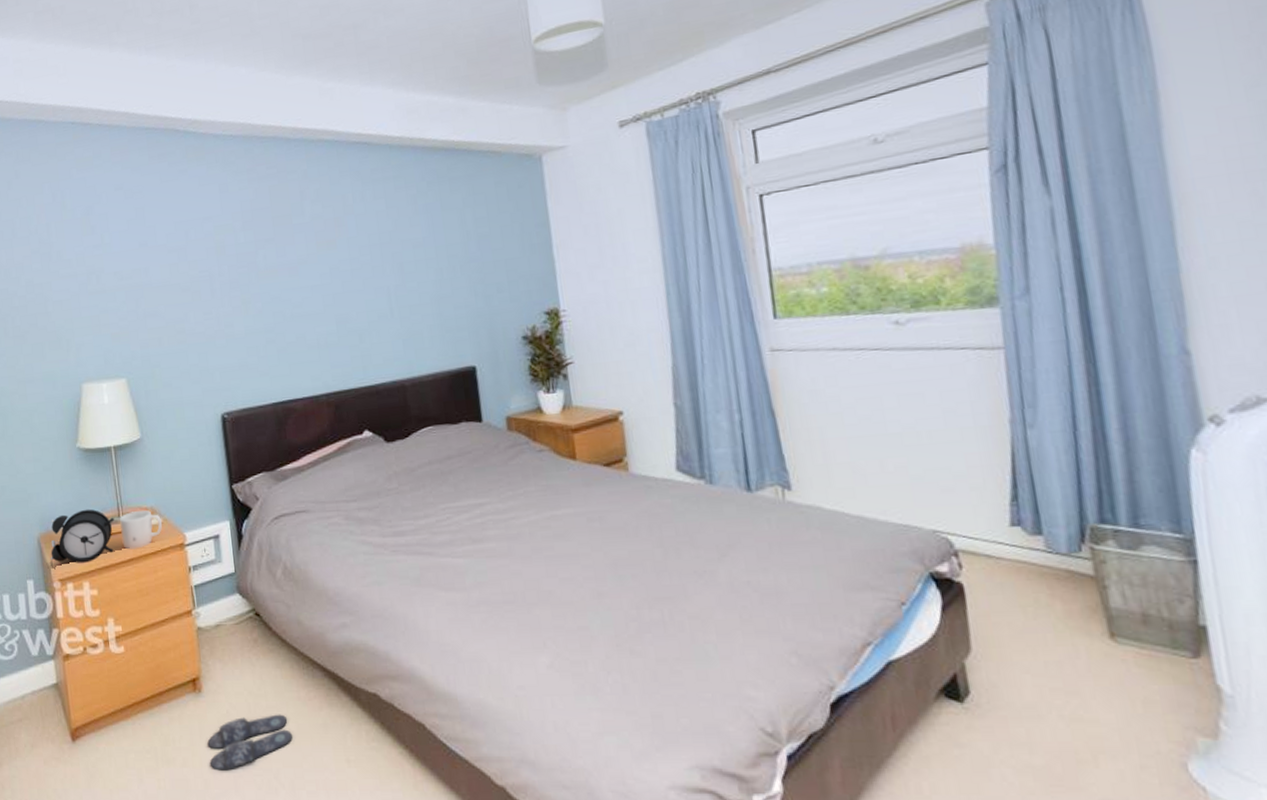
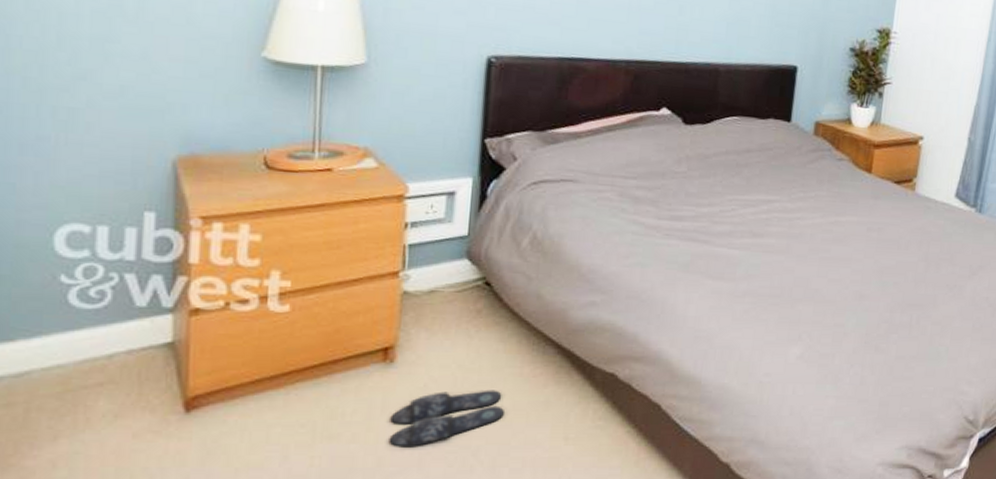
alarm clock: present [50,509,114,564] -> none [190,135,305,202]
mug: present [120,509,163,550] -> none [311,148,378,194]

